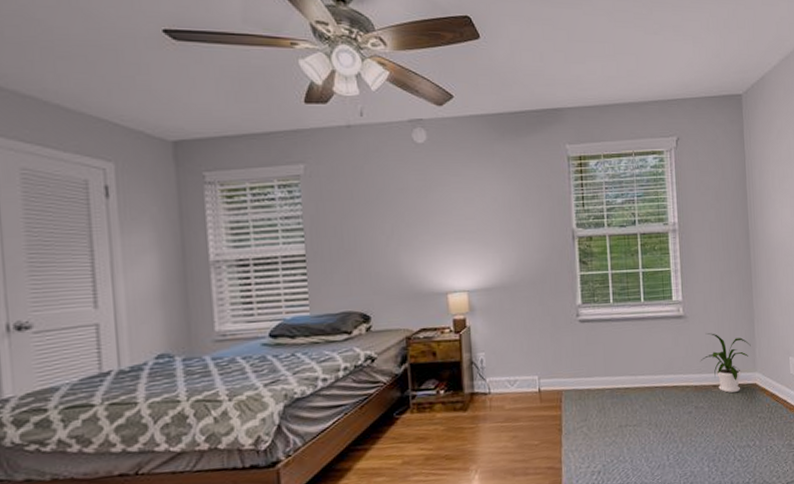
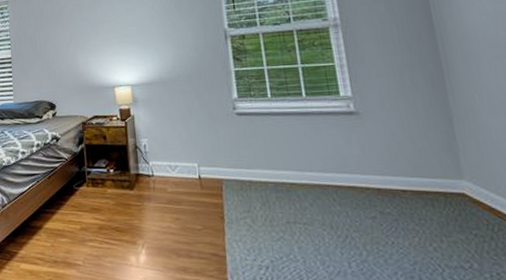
house plant: present [700,333,751,393] -> none [381,132,451,202]

